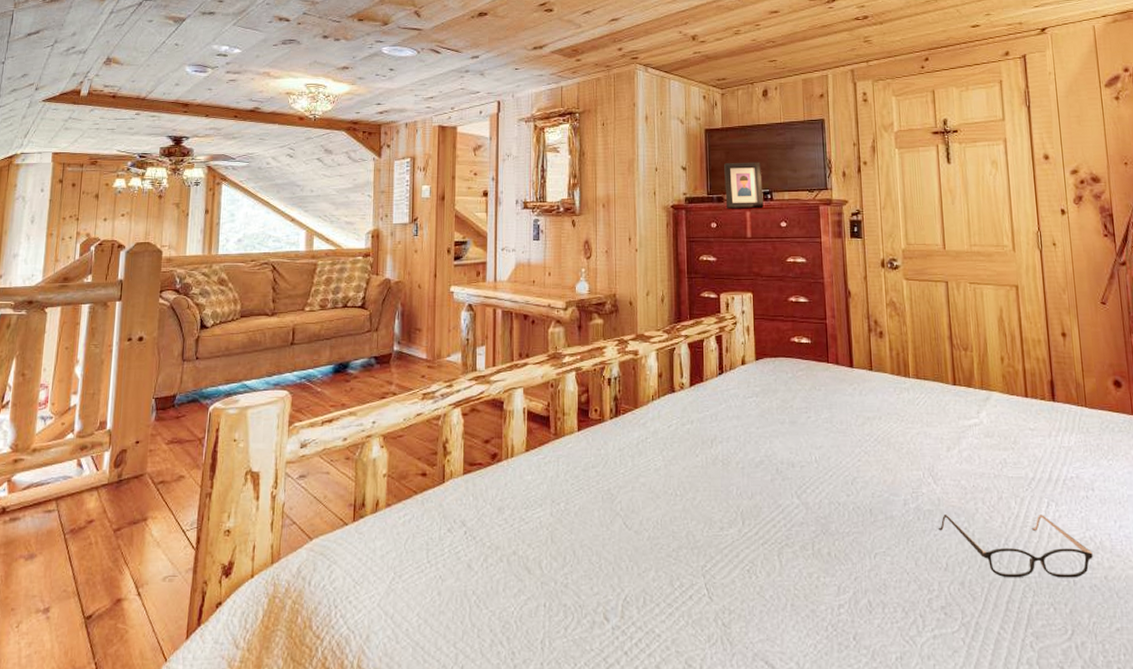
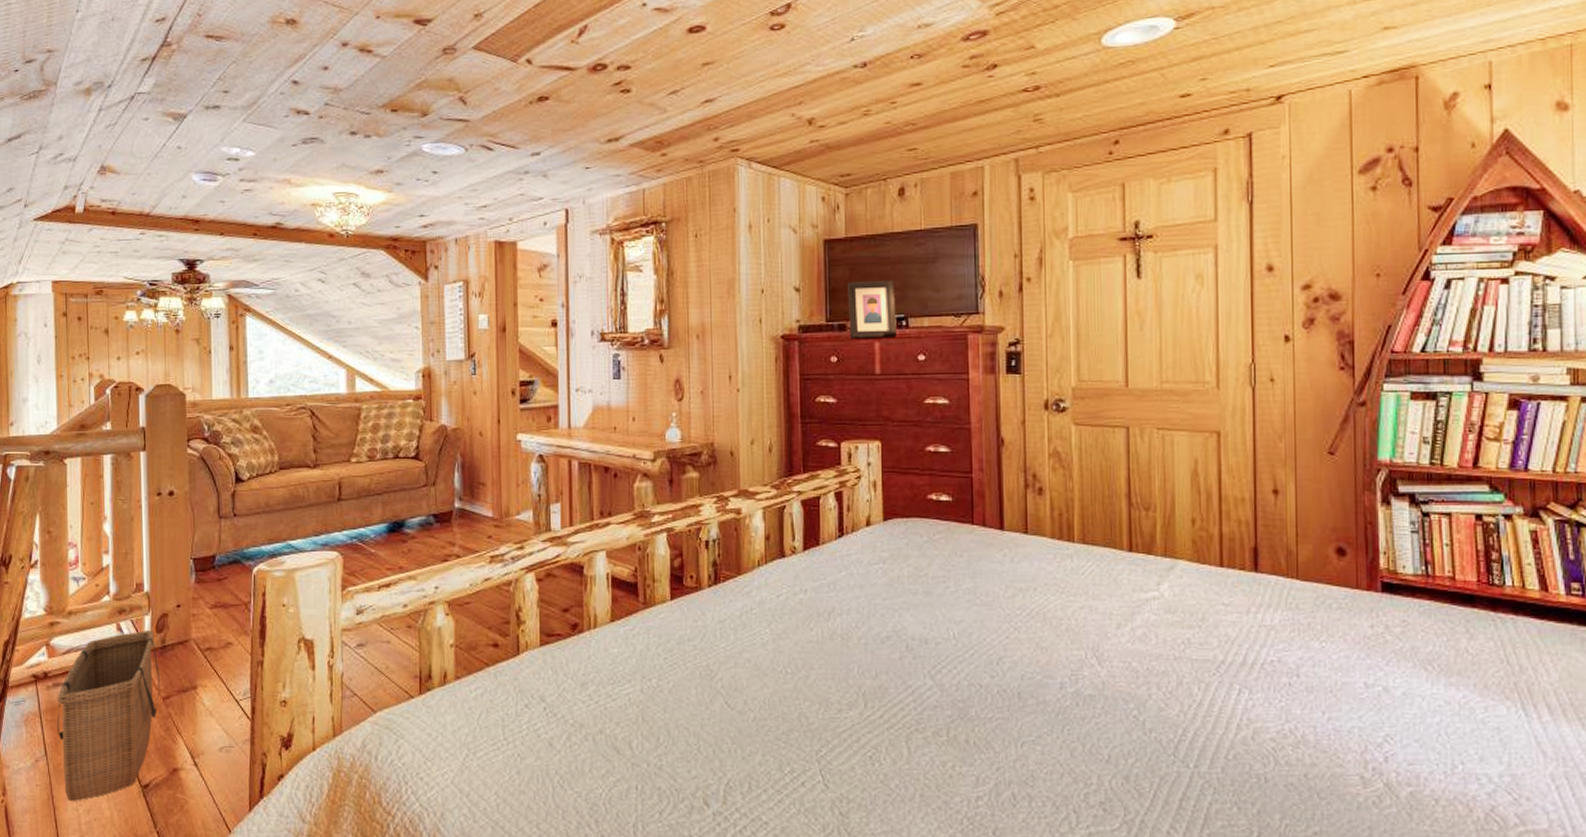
basket: none [8,466,113,634] -> present [56,630,160,801]
eyeglasses: present [939,514,1093,578] -> none [1101,699,1291,775]

